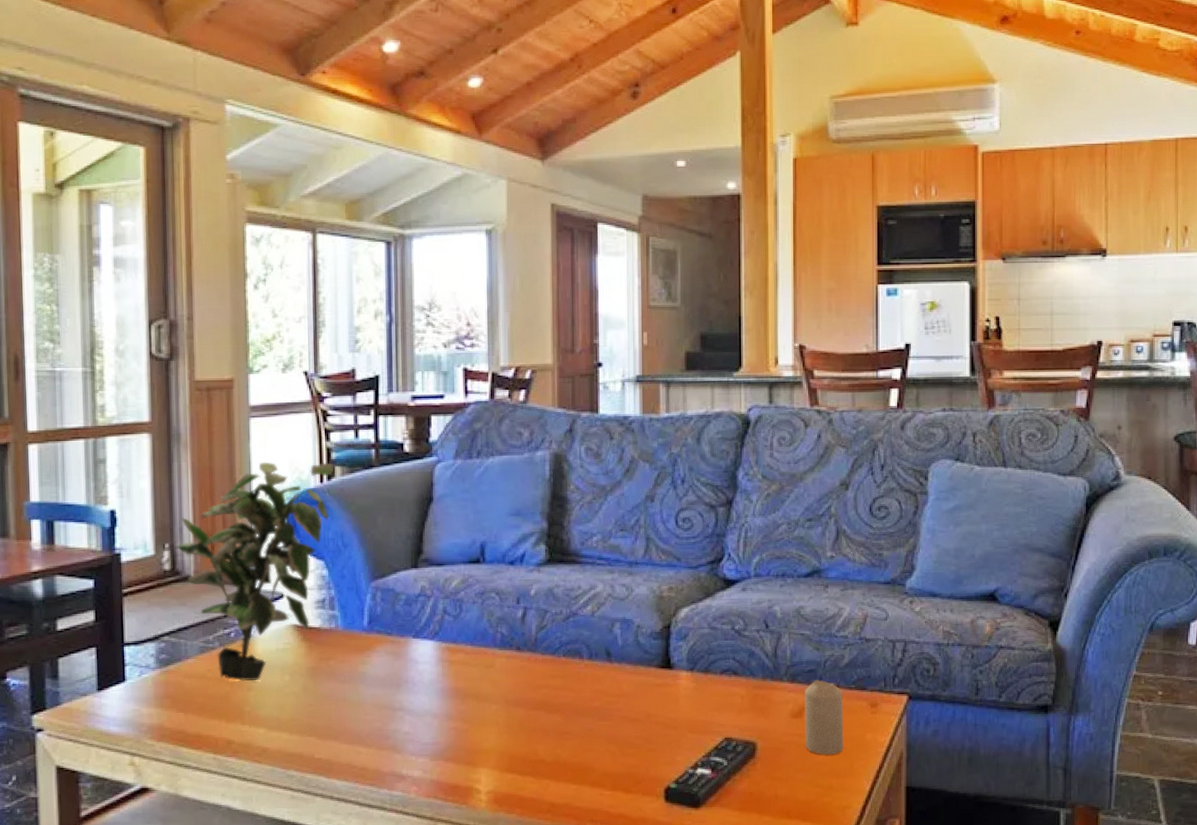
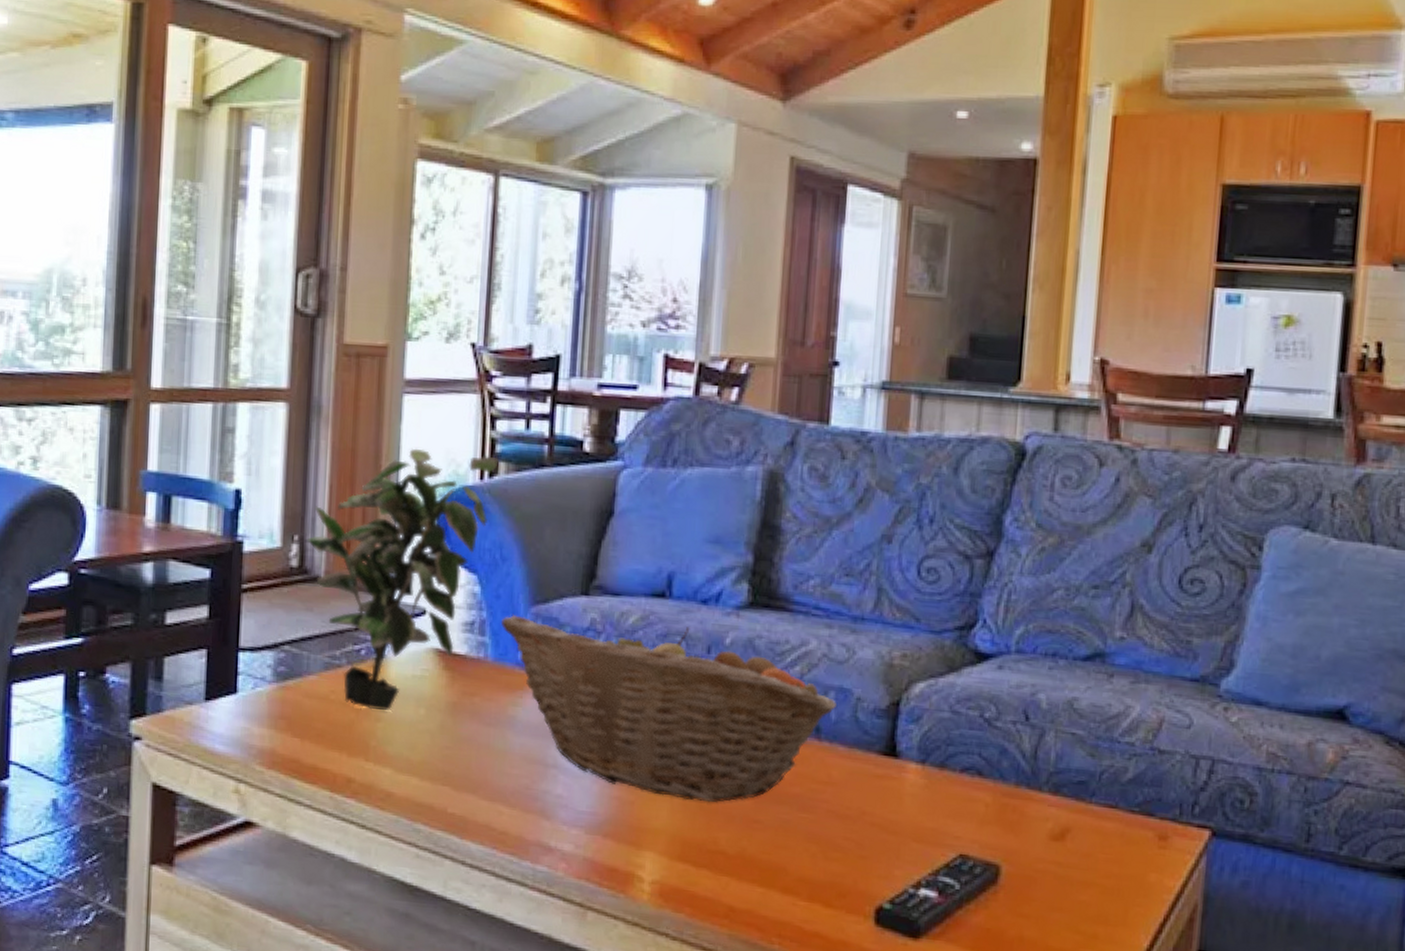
fruit basket: none [347,584,623,723] -> present [500,615,838,803]
candle: present [804,680,844,756] -> none [1065,795,1123,896]

